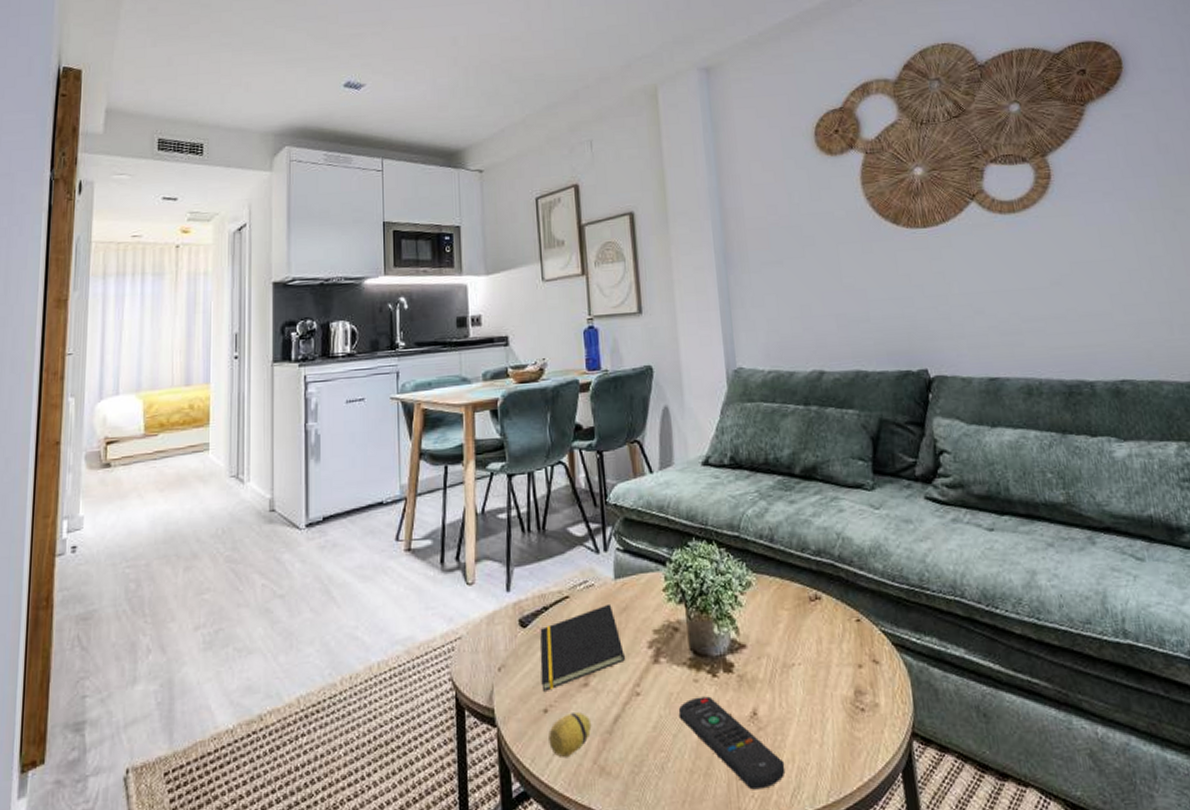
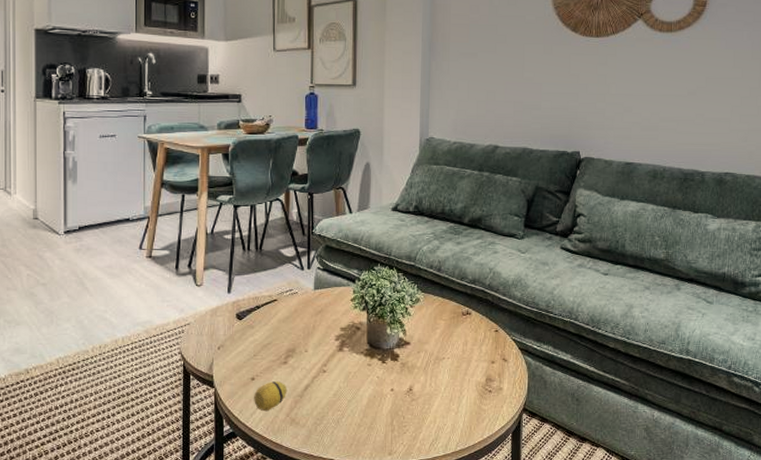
notepad: present [540,603,625,691] -> none [251,307,317,365]
remote control: present [678,696,786,790] -> none [354,376,428,439]

